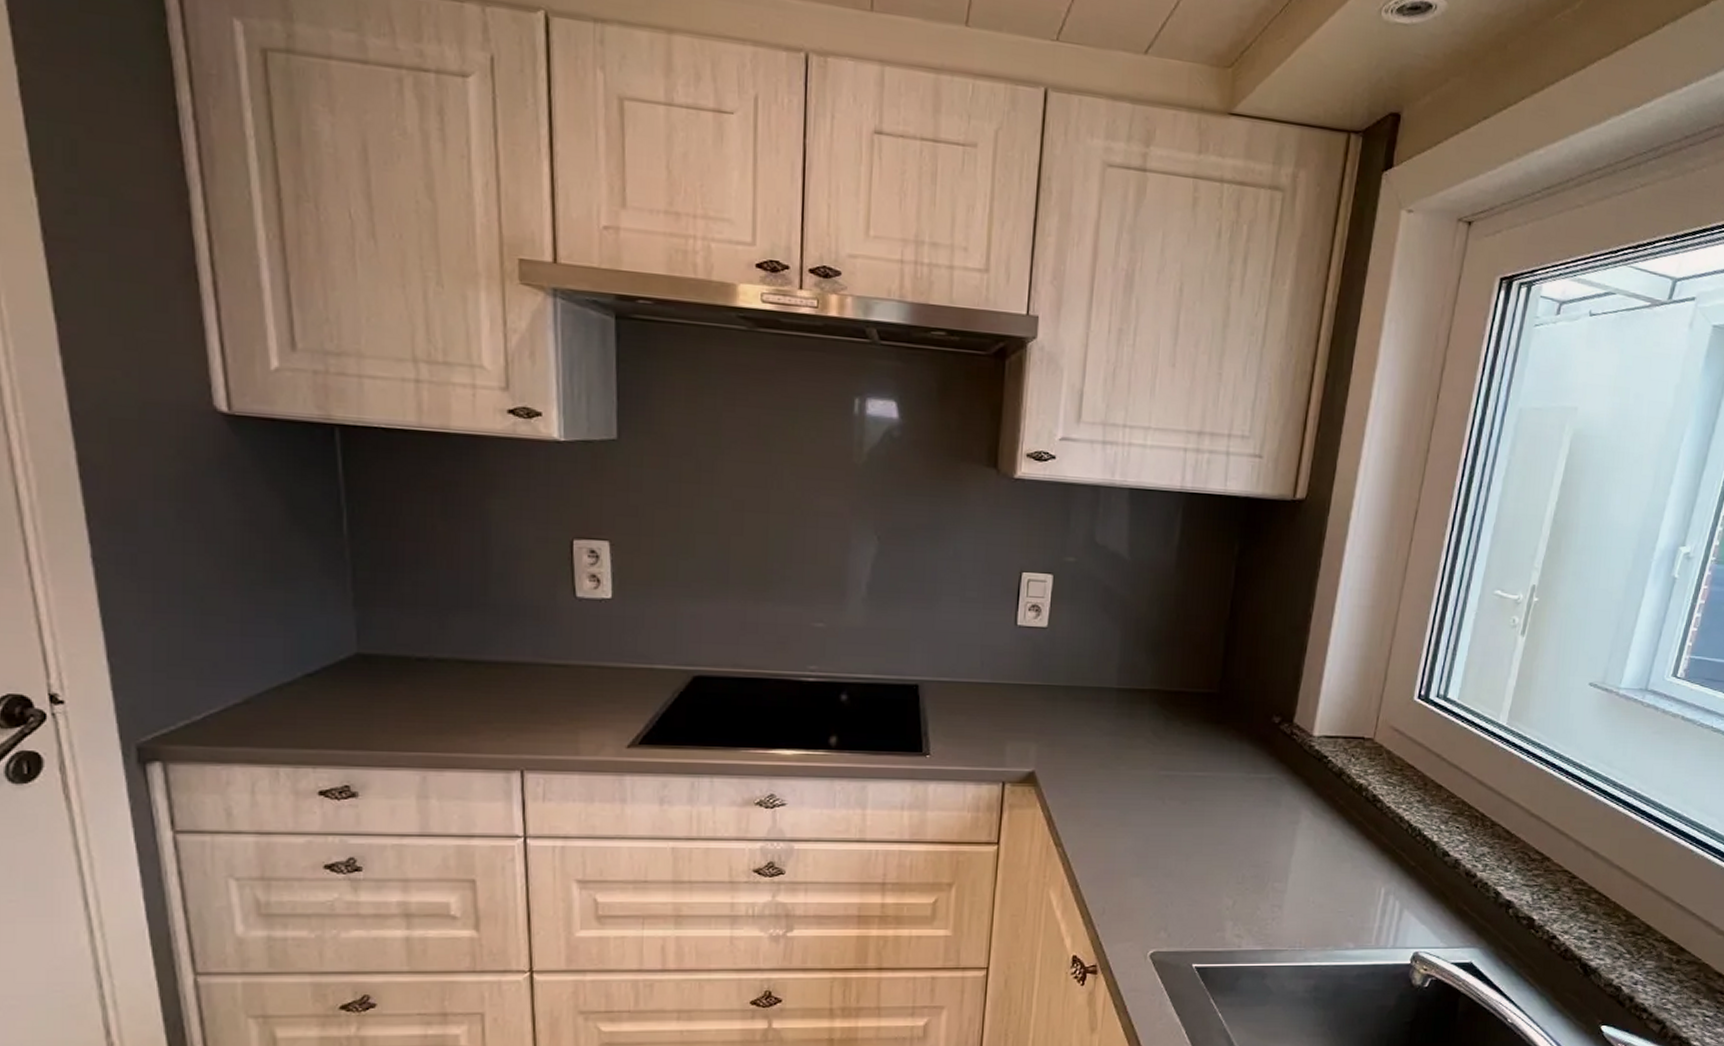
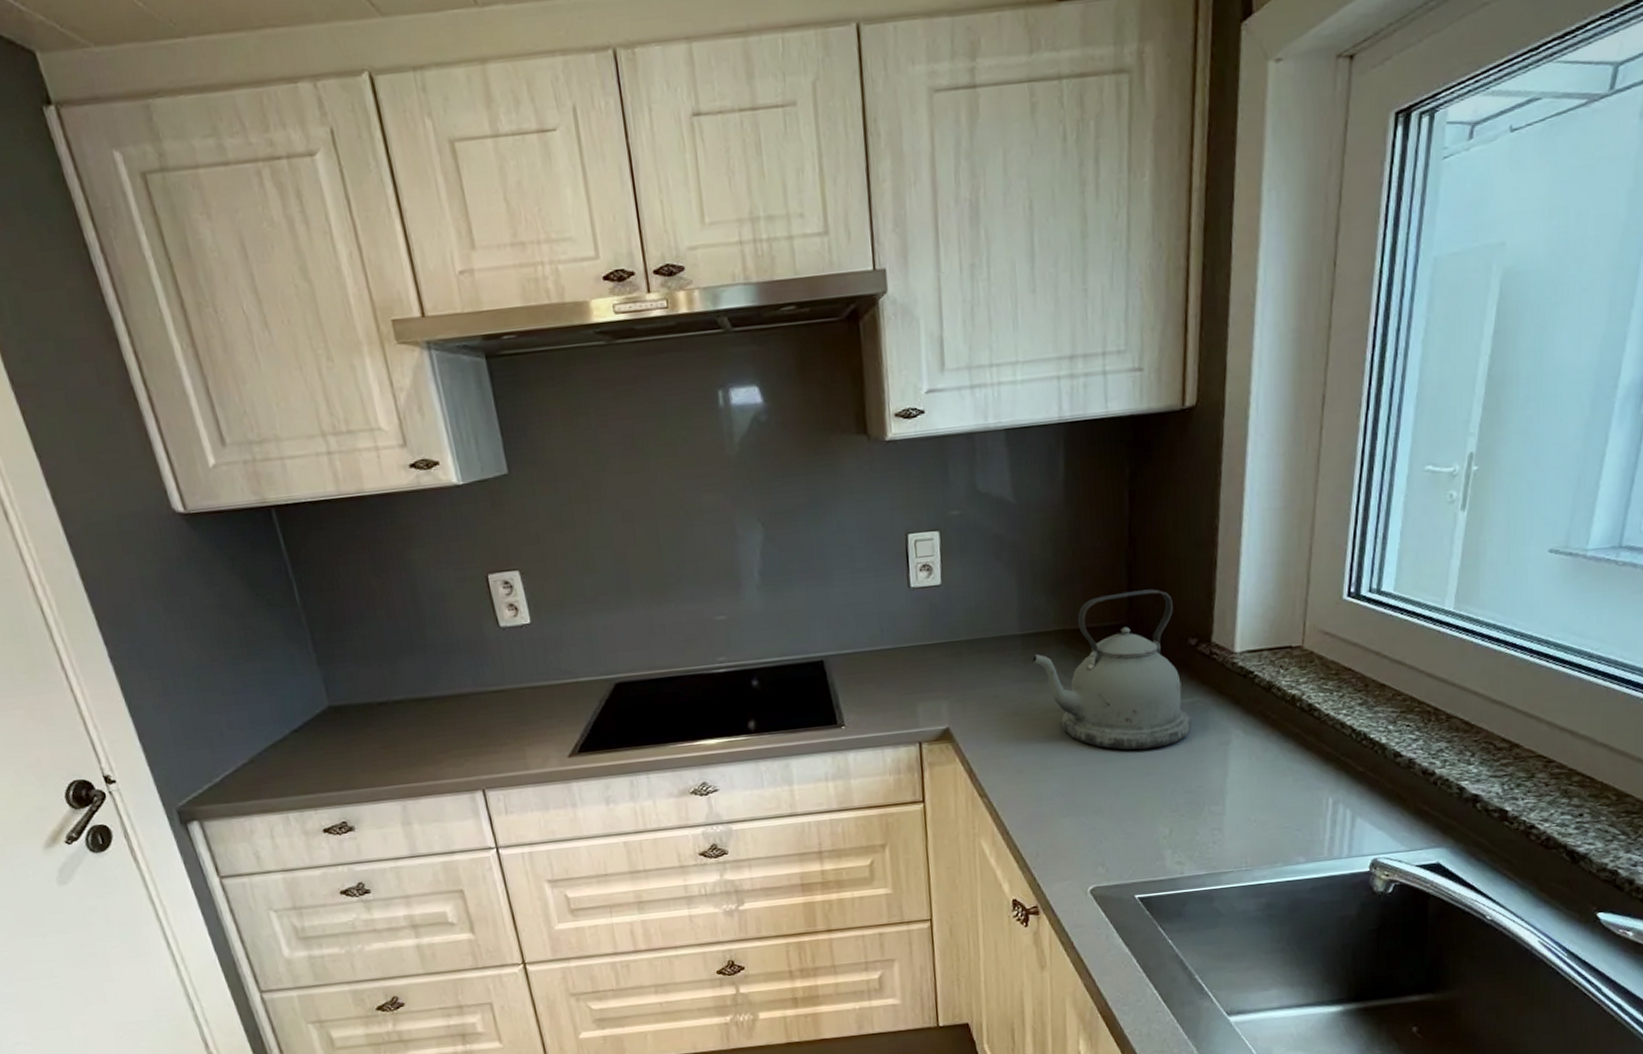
kettle: none [1124,662,1266,819] -> present [1031,589,1191,750]

